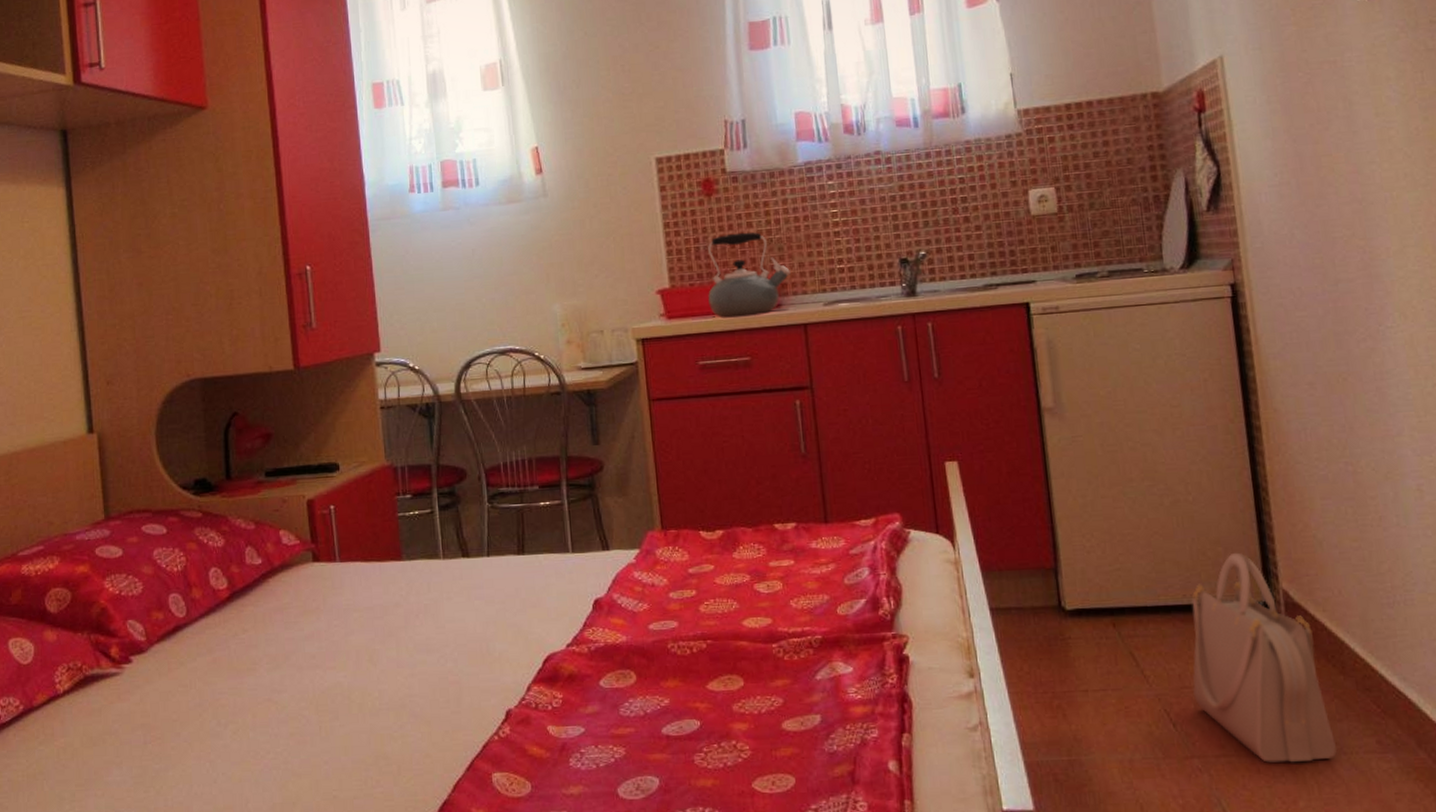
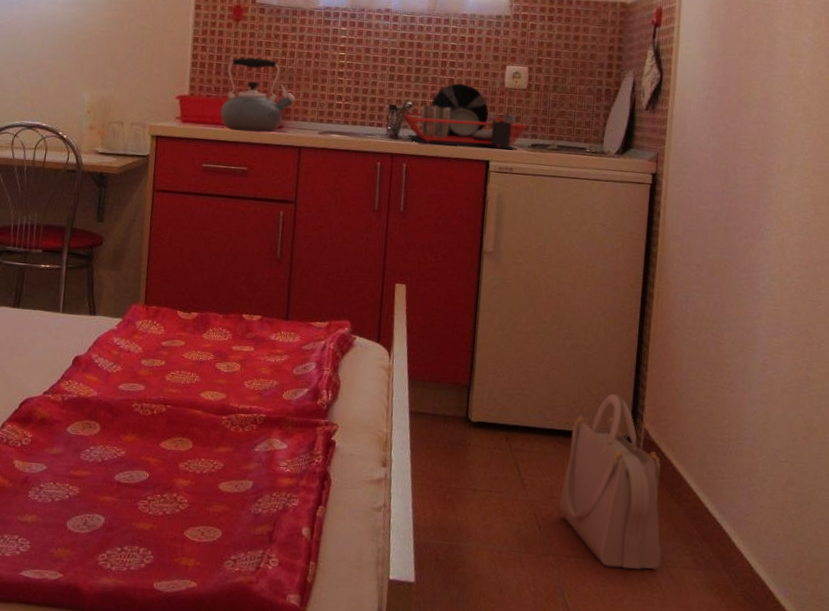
dish rack: none [917,220,1068,298] -> present [403,83,528,151]

